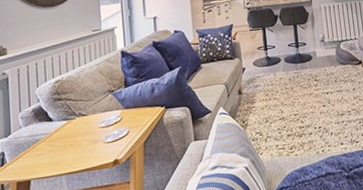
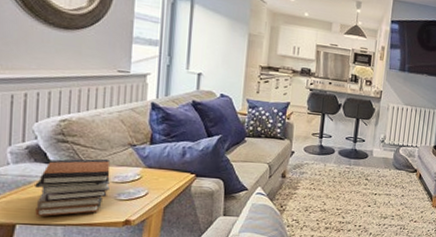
book stack: none [41,107,98,171] -> present [35,158,110,217]

